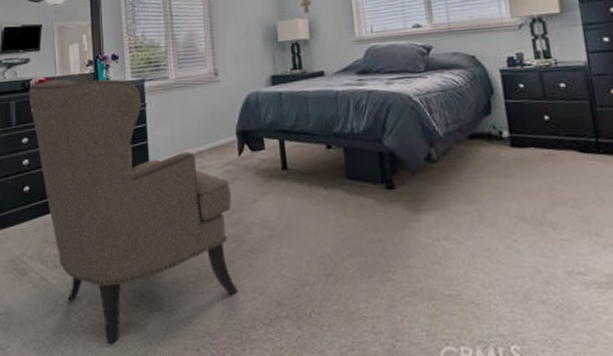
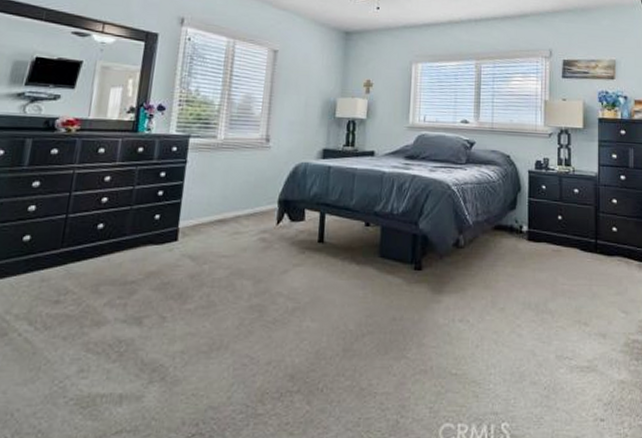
chair: present [28,79,238,345] -> none [50,122,263,418]

